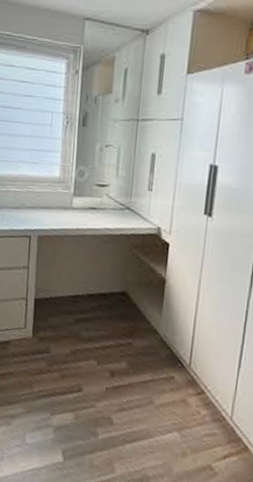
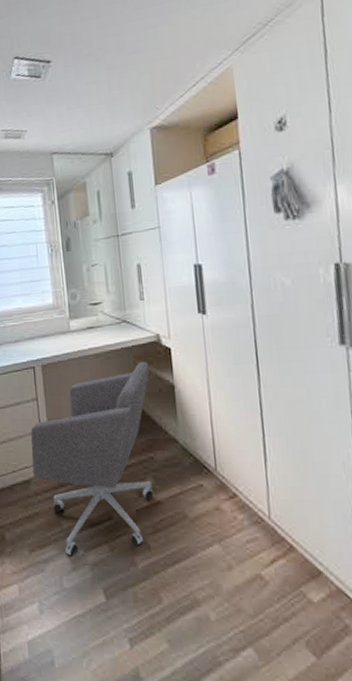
office chair: none [13,250,145,420] -> present [31,361,154,556]

